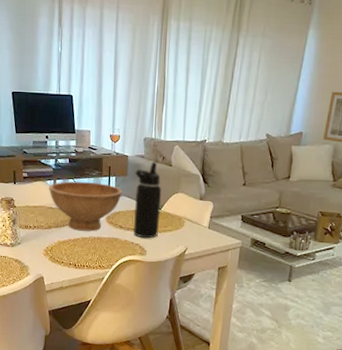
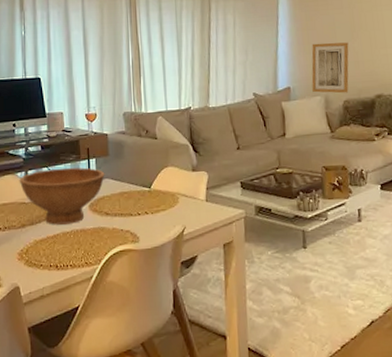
water bottle: present [134,162,162,239] -> none [117,137,151,223]

